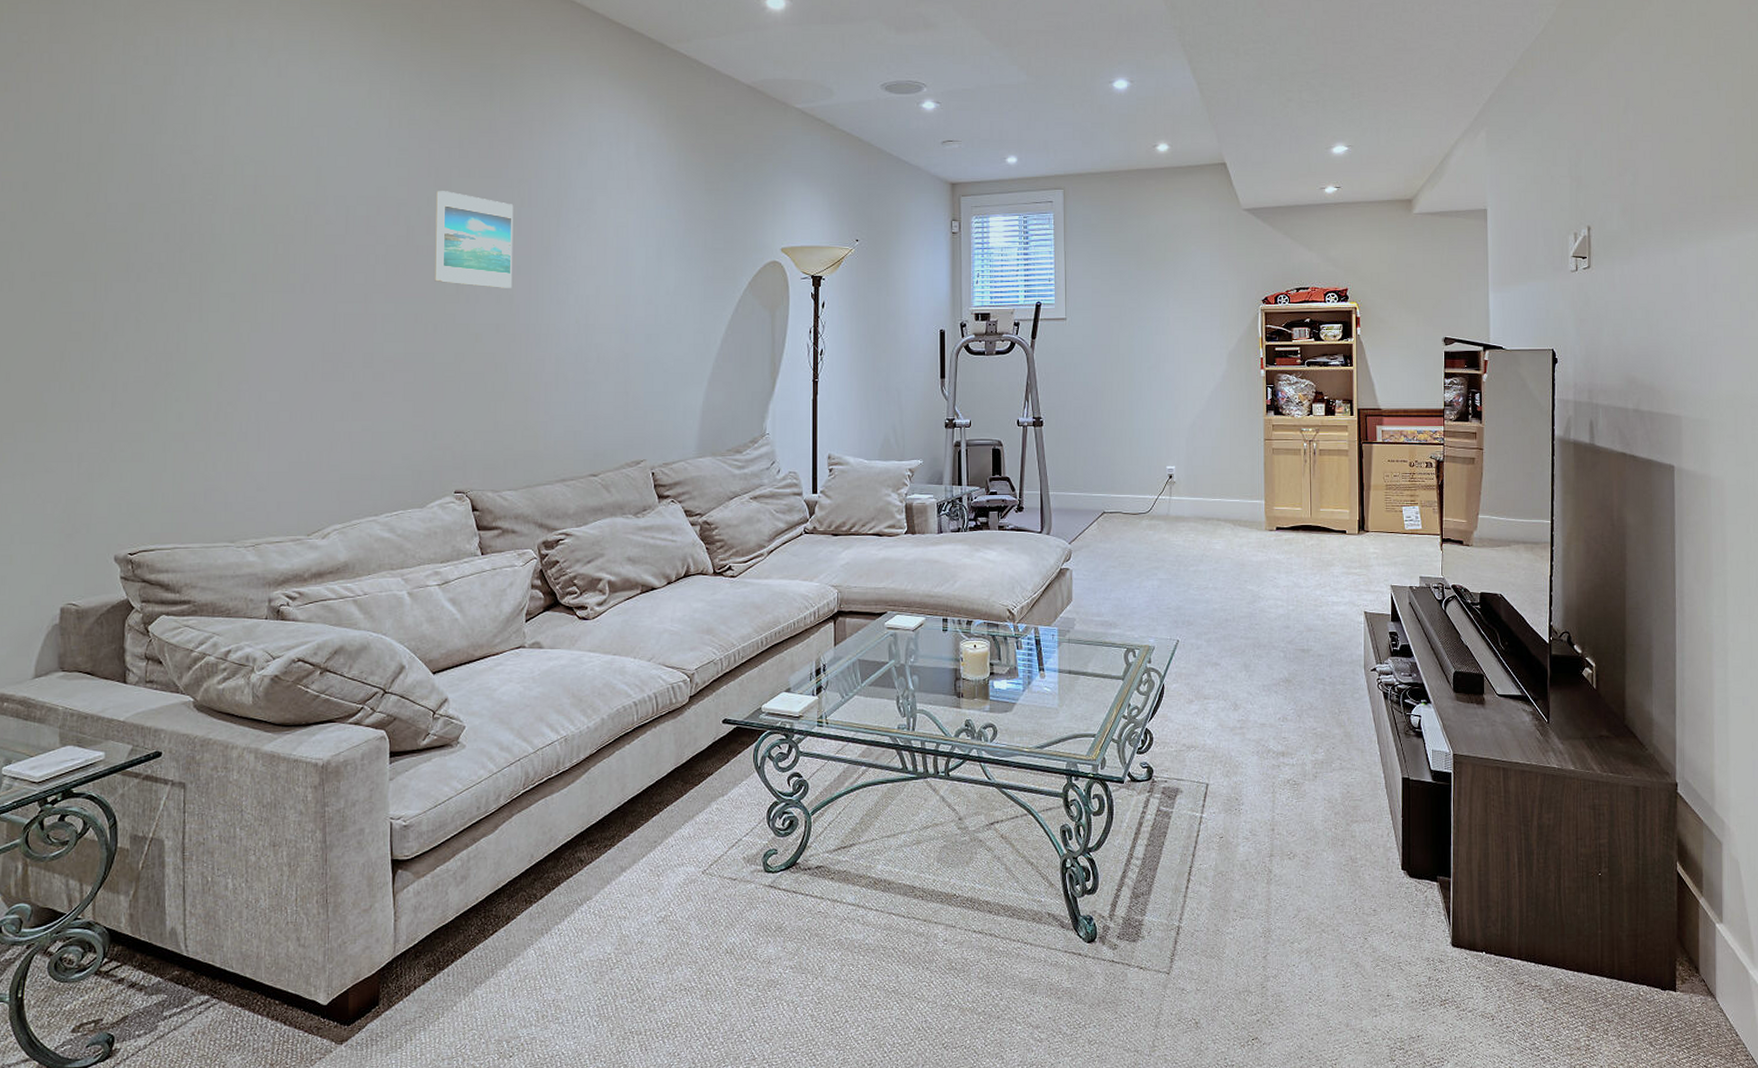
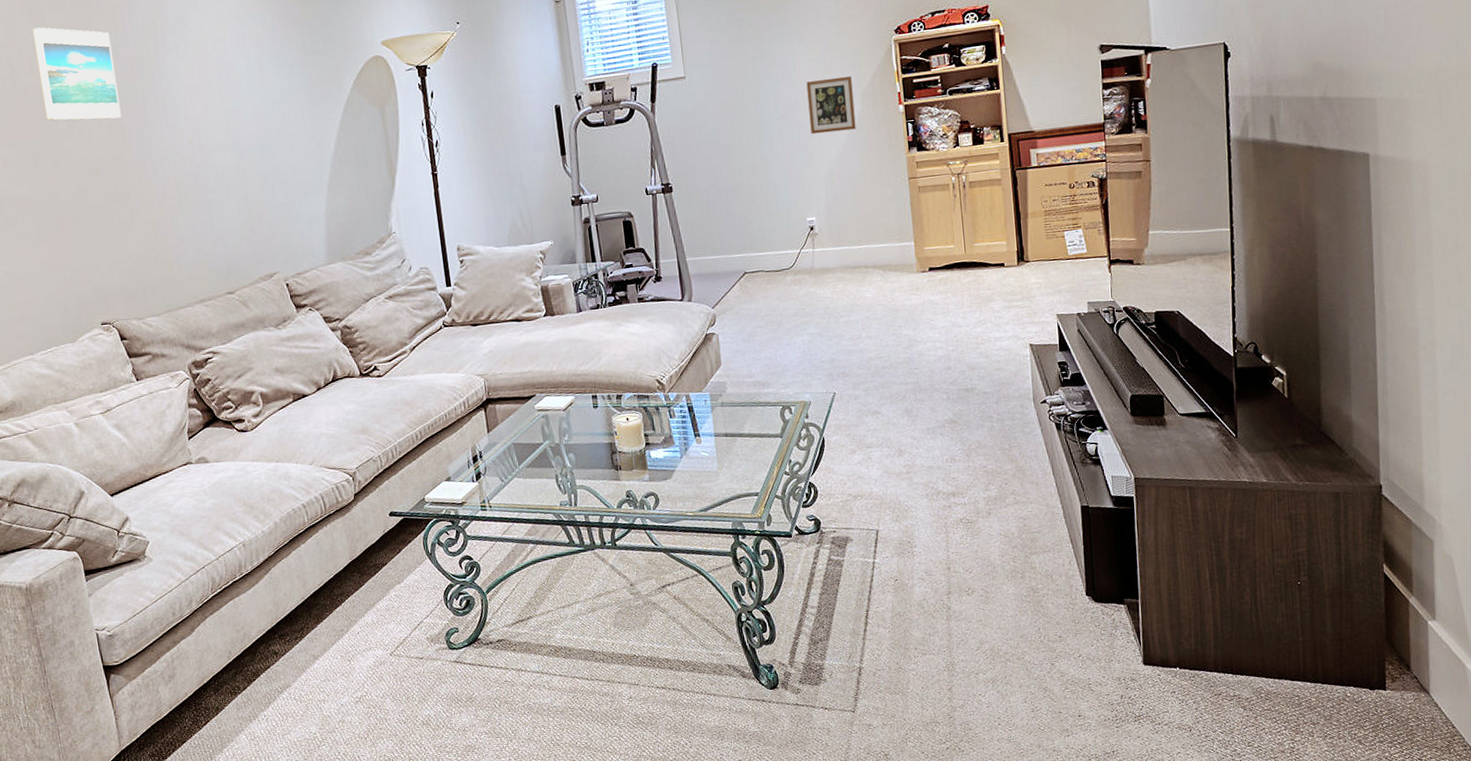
picture frame: none [1178,336,1220,387] -> present [806,75,856,135]

